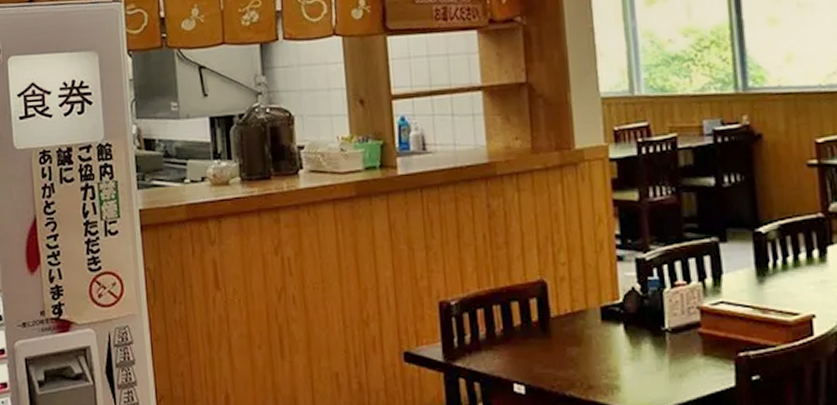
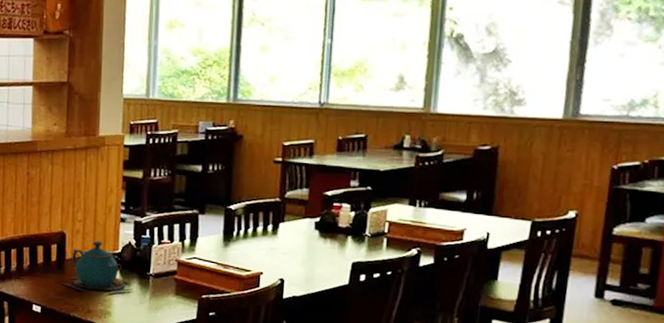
teapot: none [549,289,646,361] -> present [62,240,133,294]

